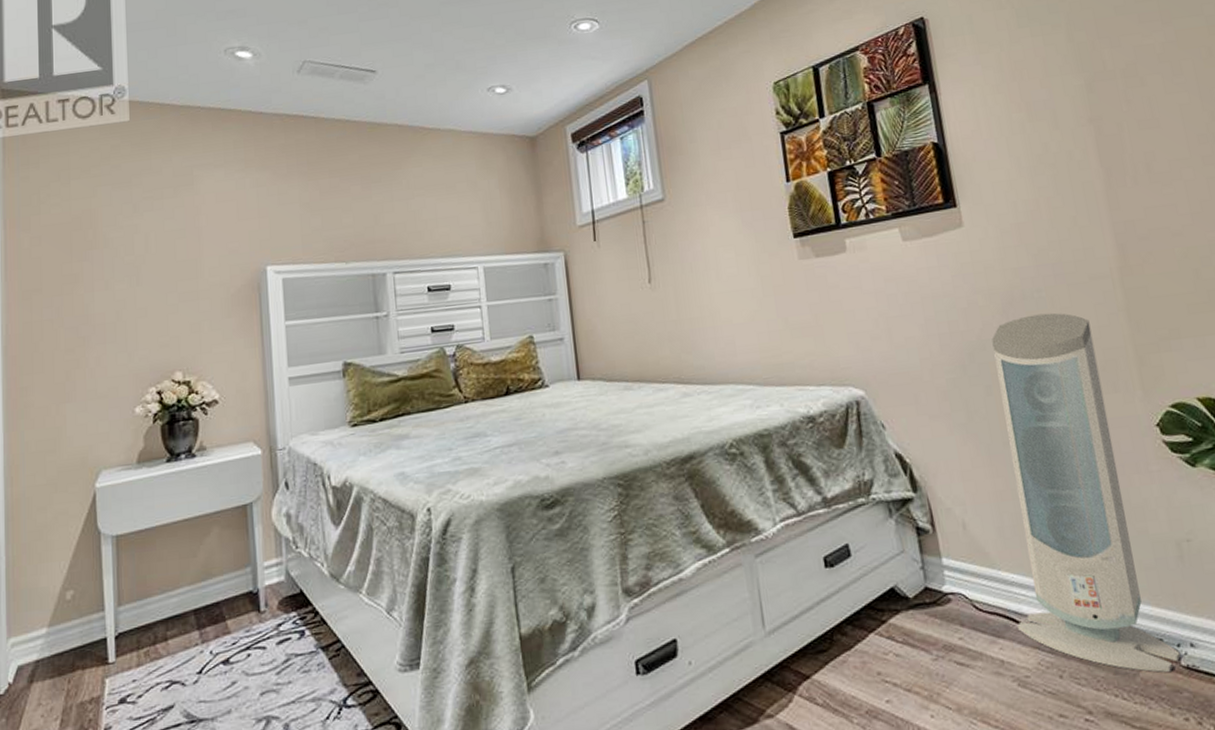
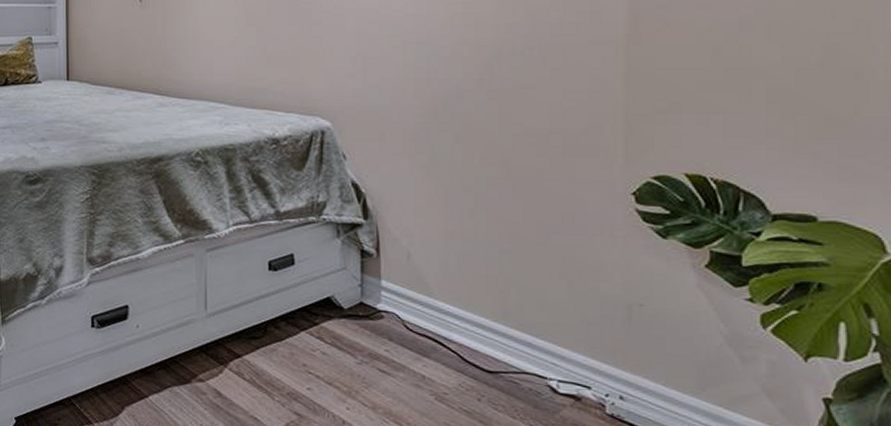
air purifier: present [992,313,1181,673] -> none [445,72,607,417]

